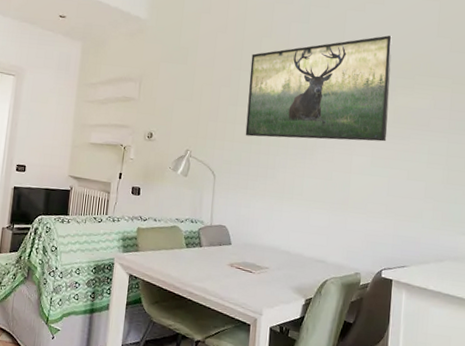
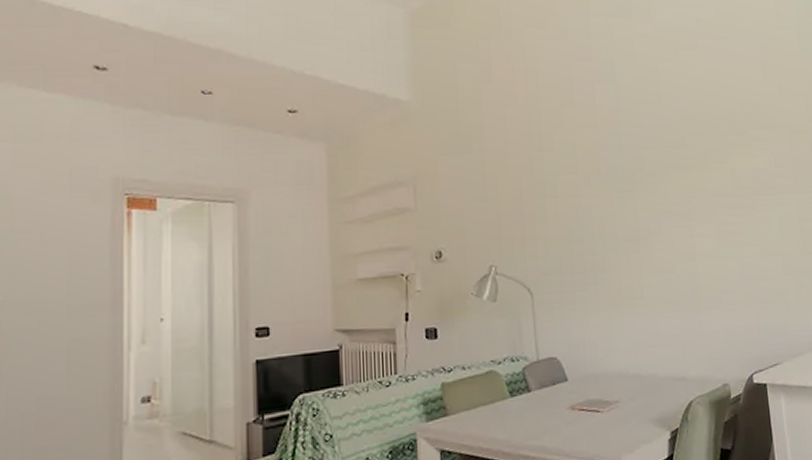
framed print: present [245,35,393,142] -> none [553,84,730,235]

